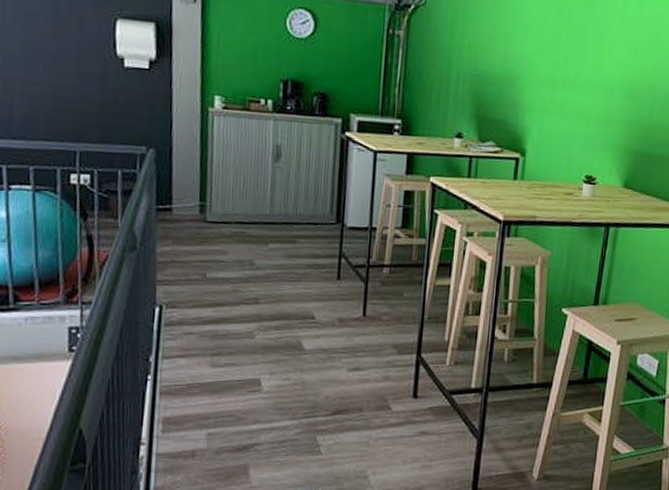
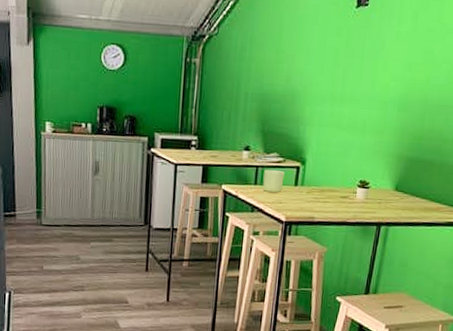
mug: none [477,160,502,187] -> present [263,169,285,193]

